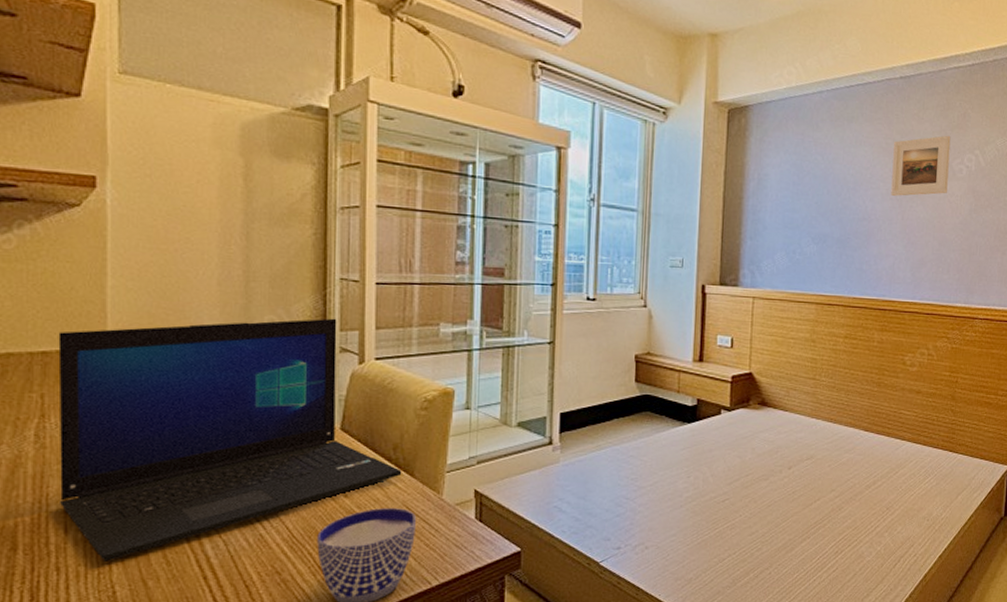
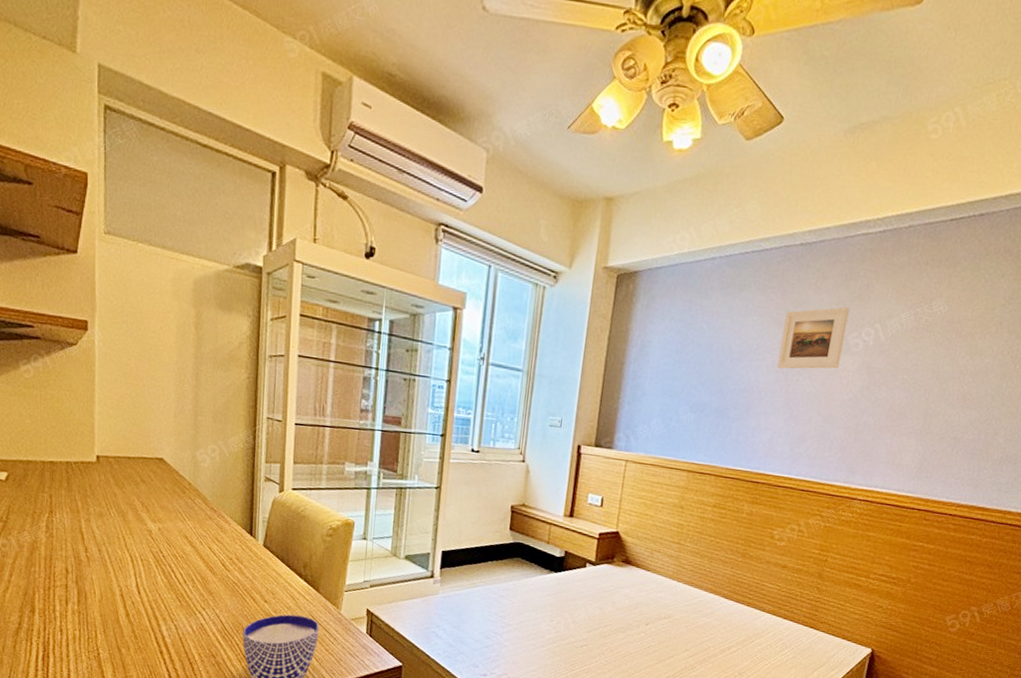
laptop: present [58,318,402,562] -> none [61,446,310,630]

